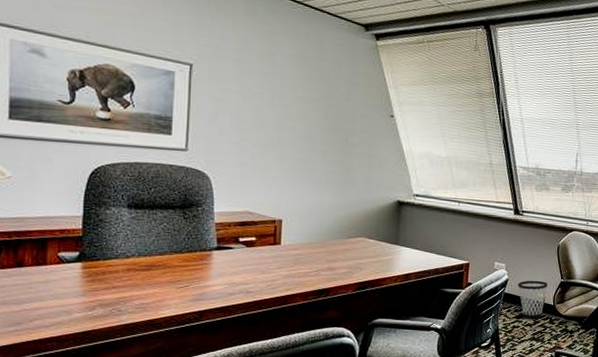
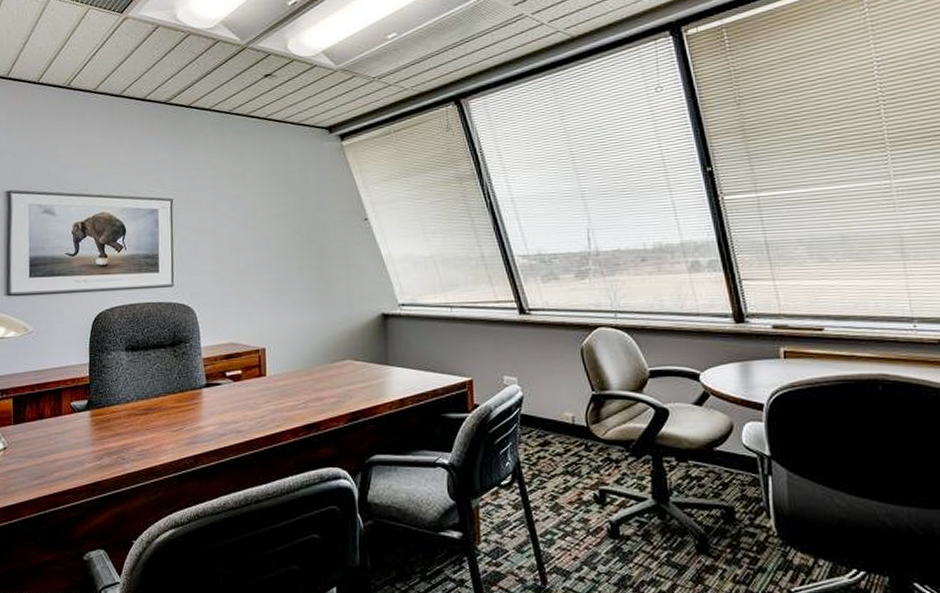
wastebasket: present [518,280,548,319] -> none [536,395,576,446]

